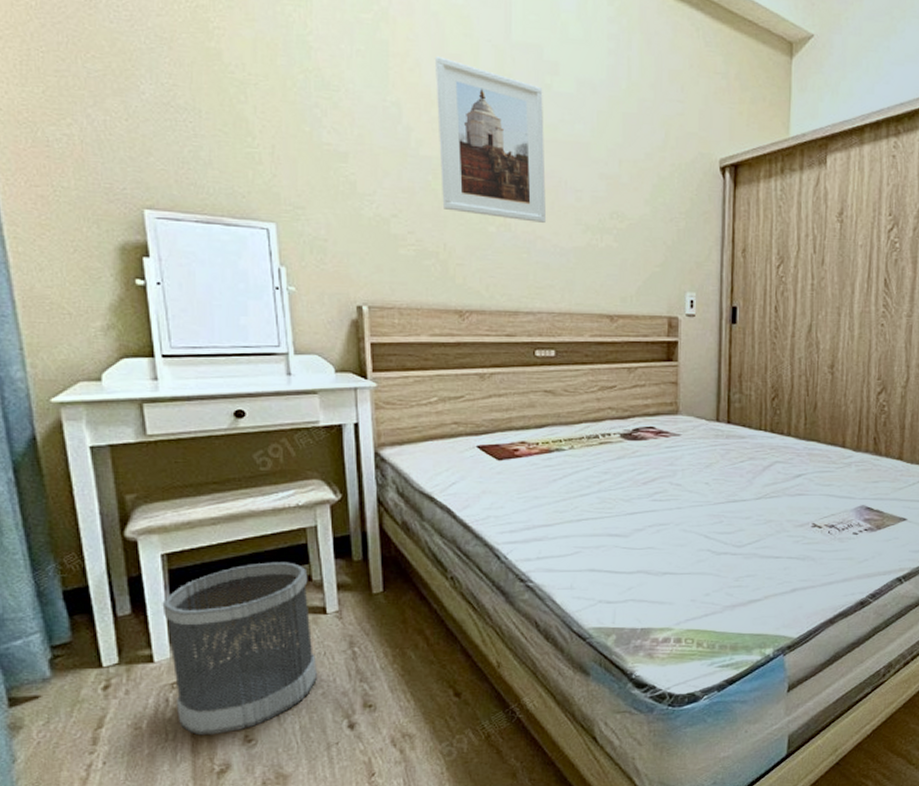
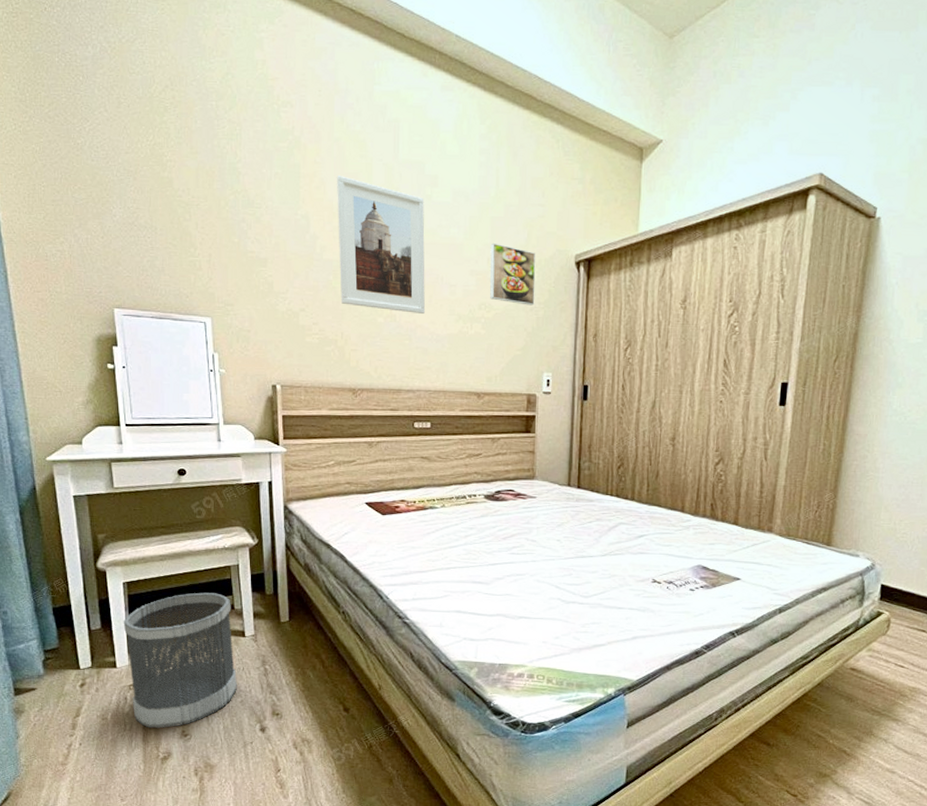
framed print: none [622,142,675,216] -> present [489,243,536,306]

